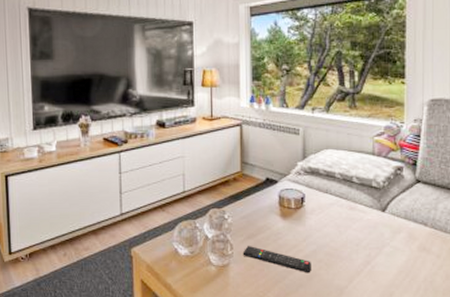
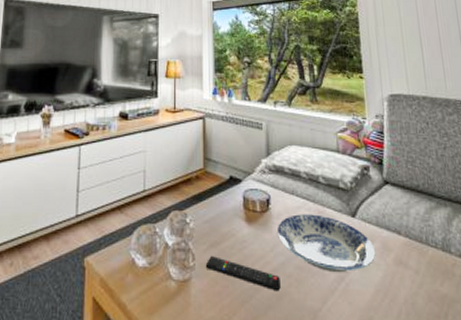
plate: none [311,210,402,258] -> present [278,214,376,273]

